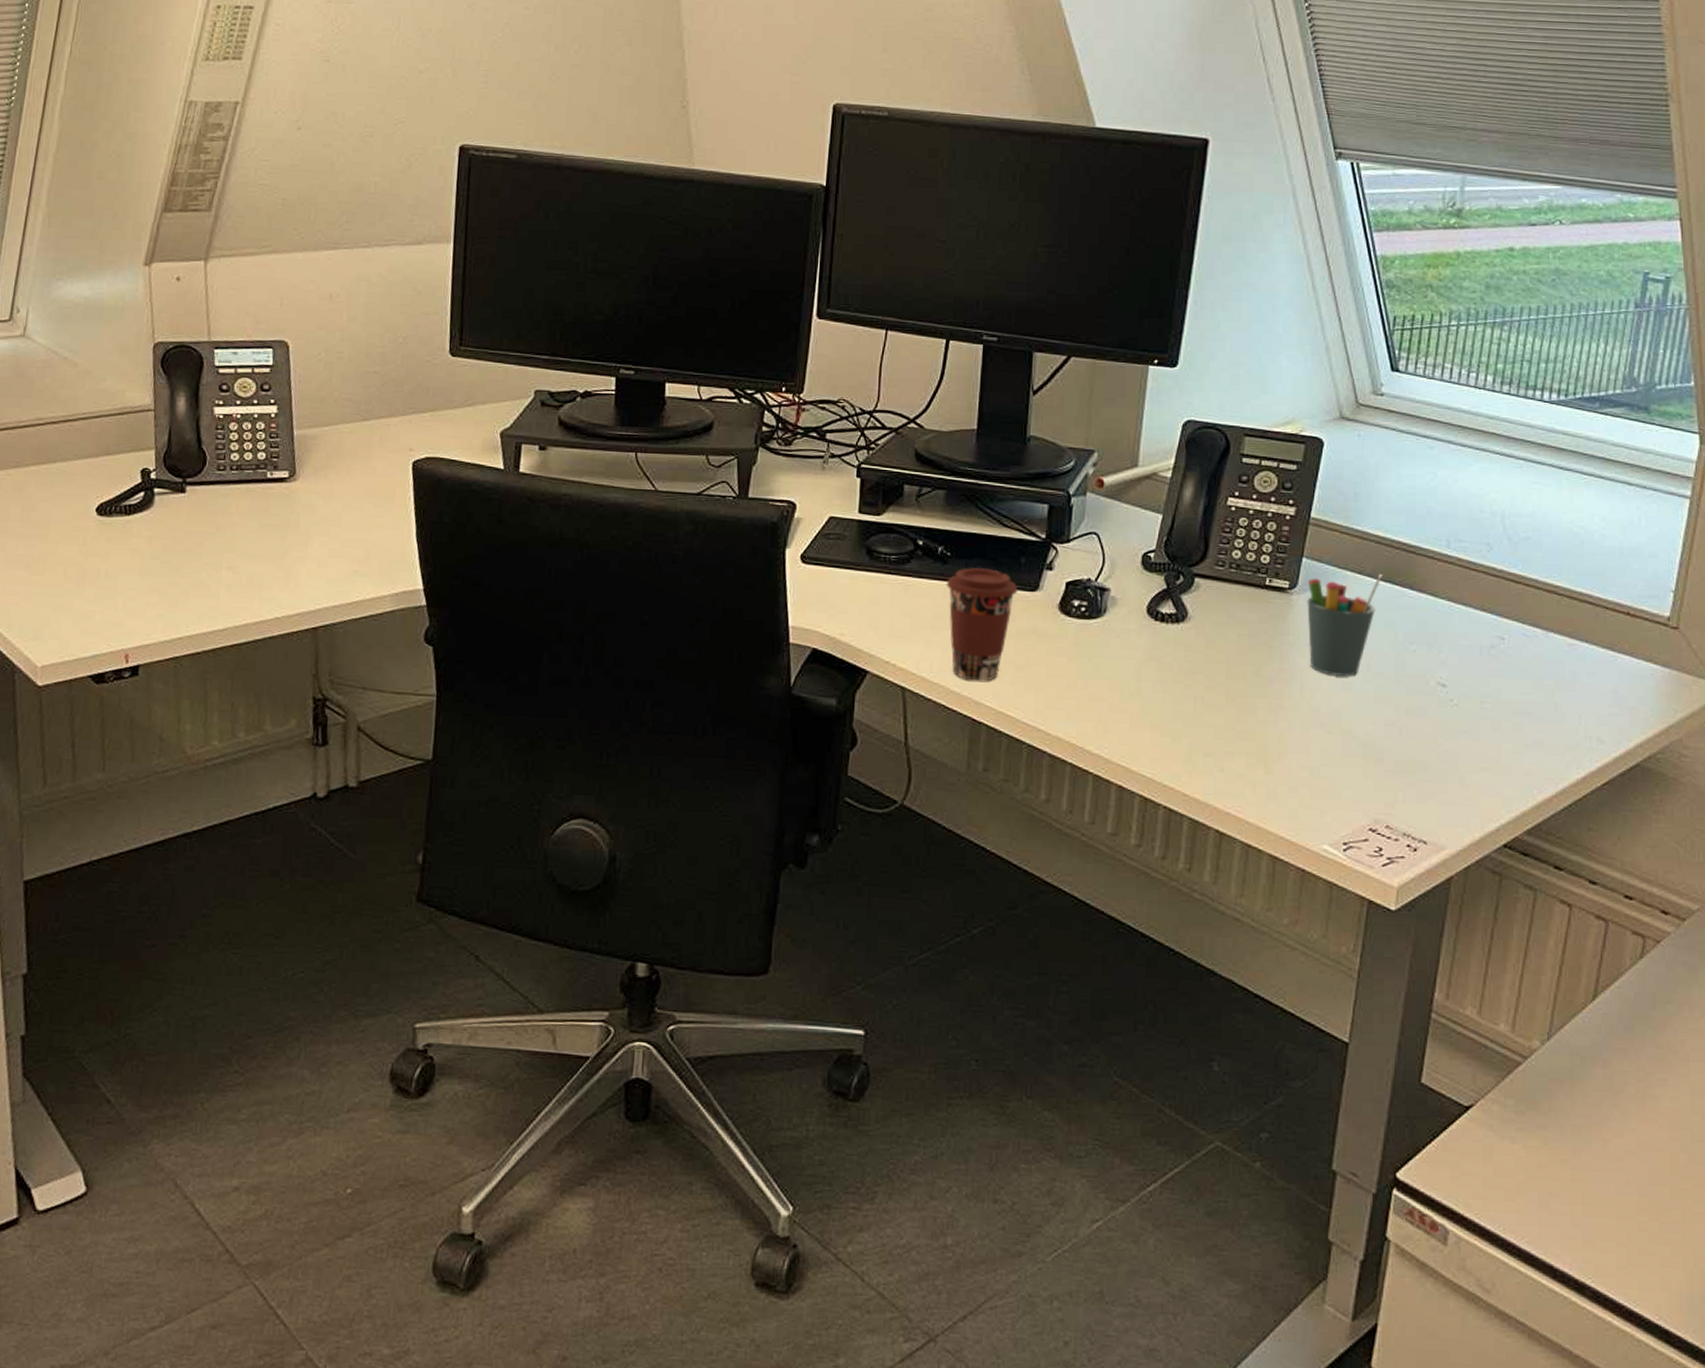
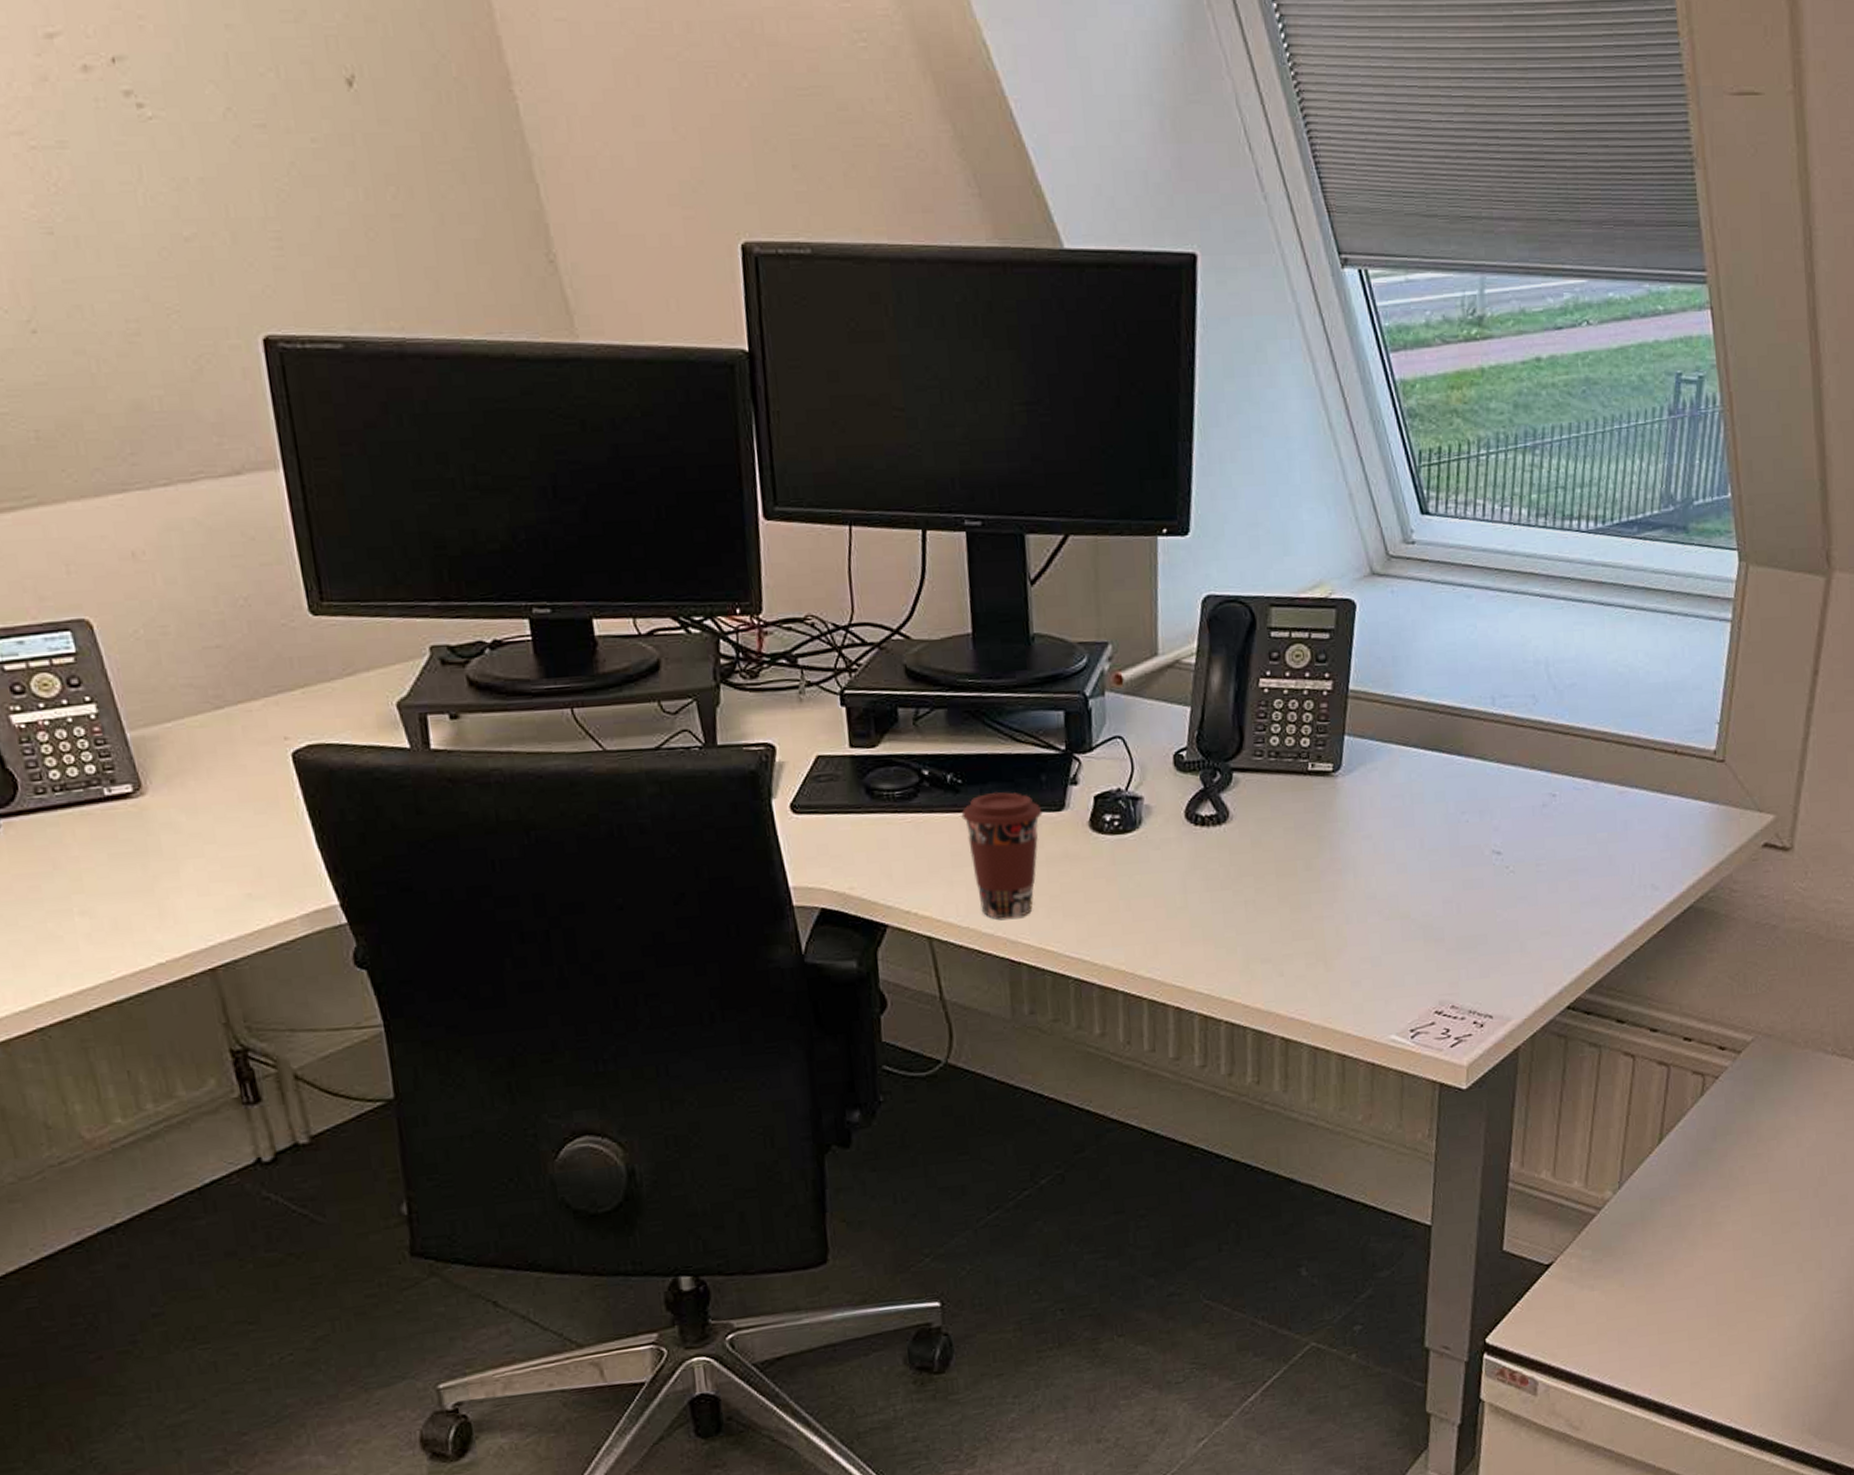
pen holder: present [1307,574,1382,677] -> none [1351,743,1428,859]

